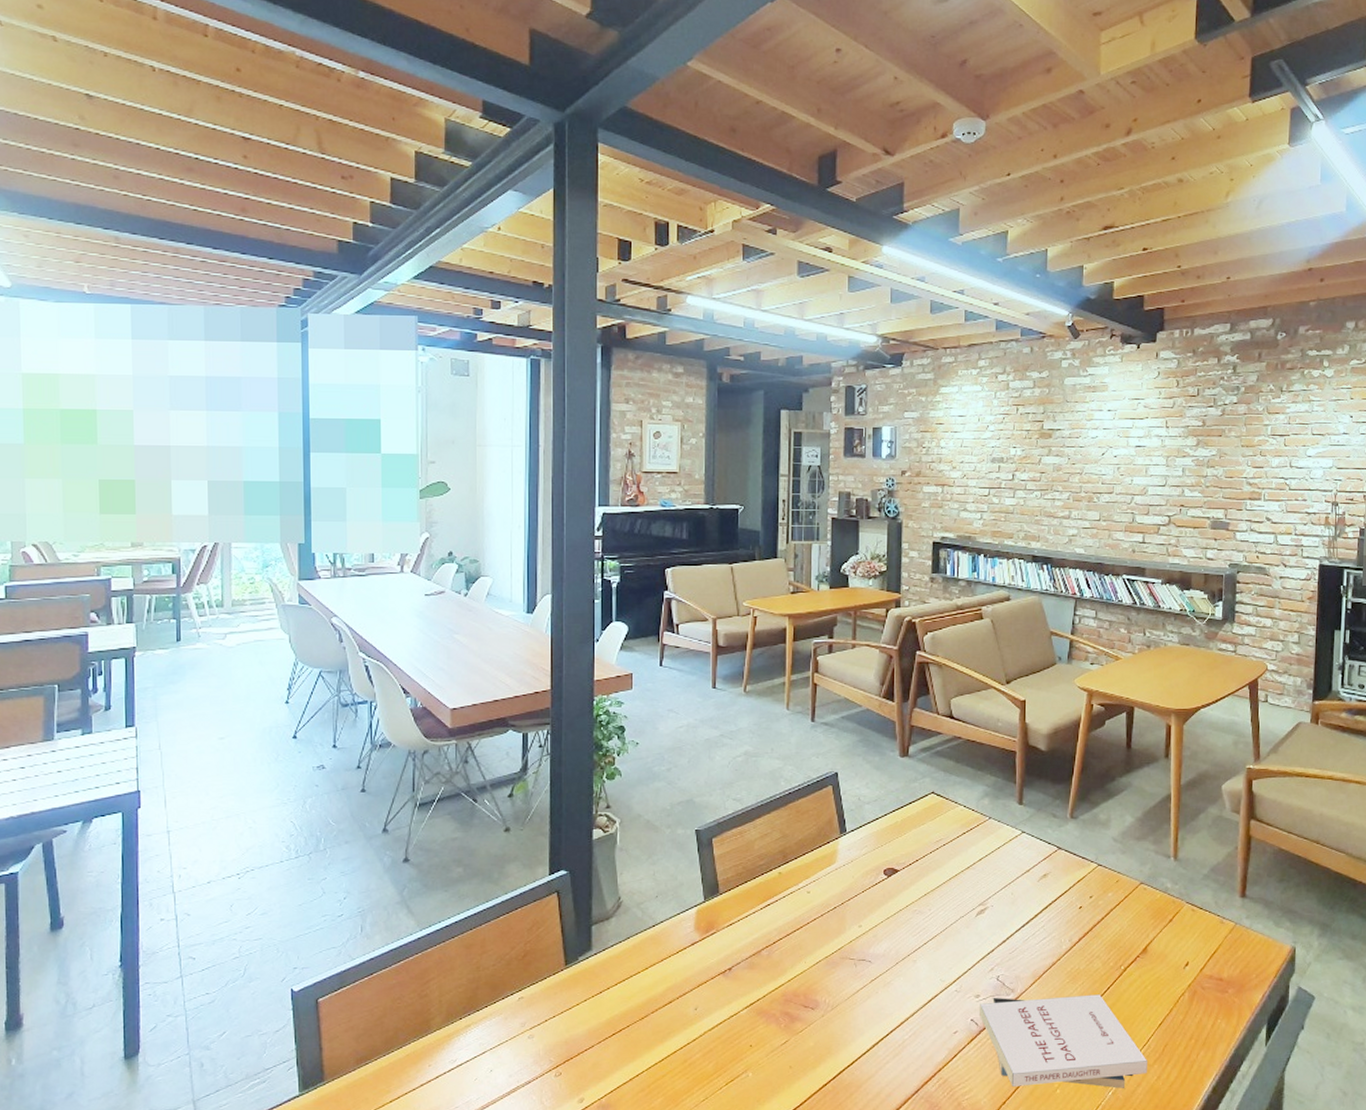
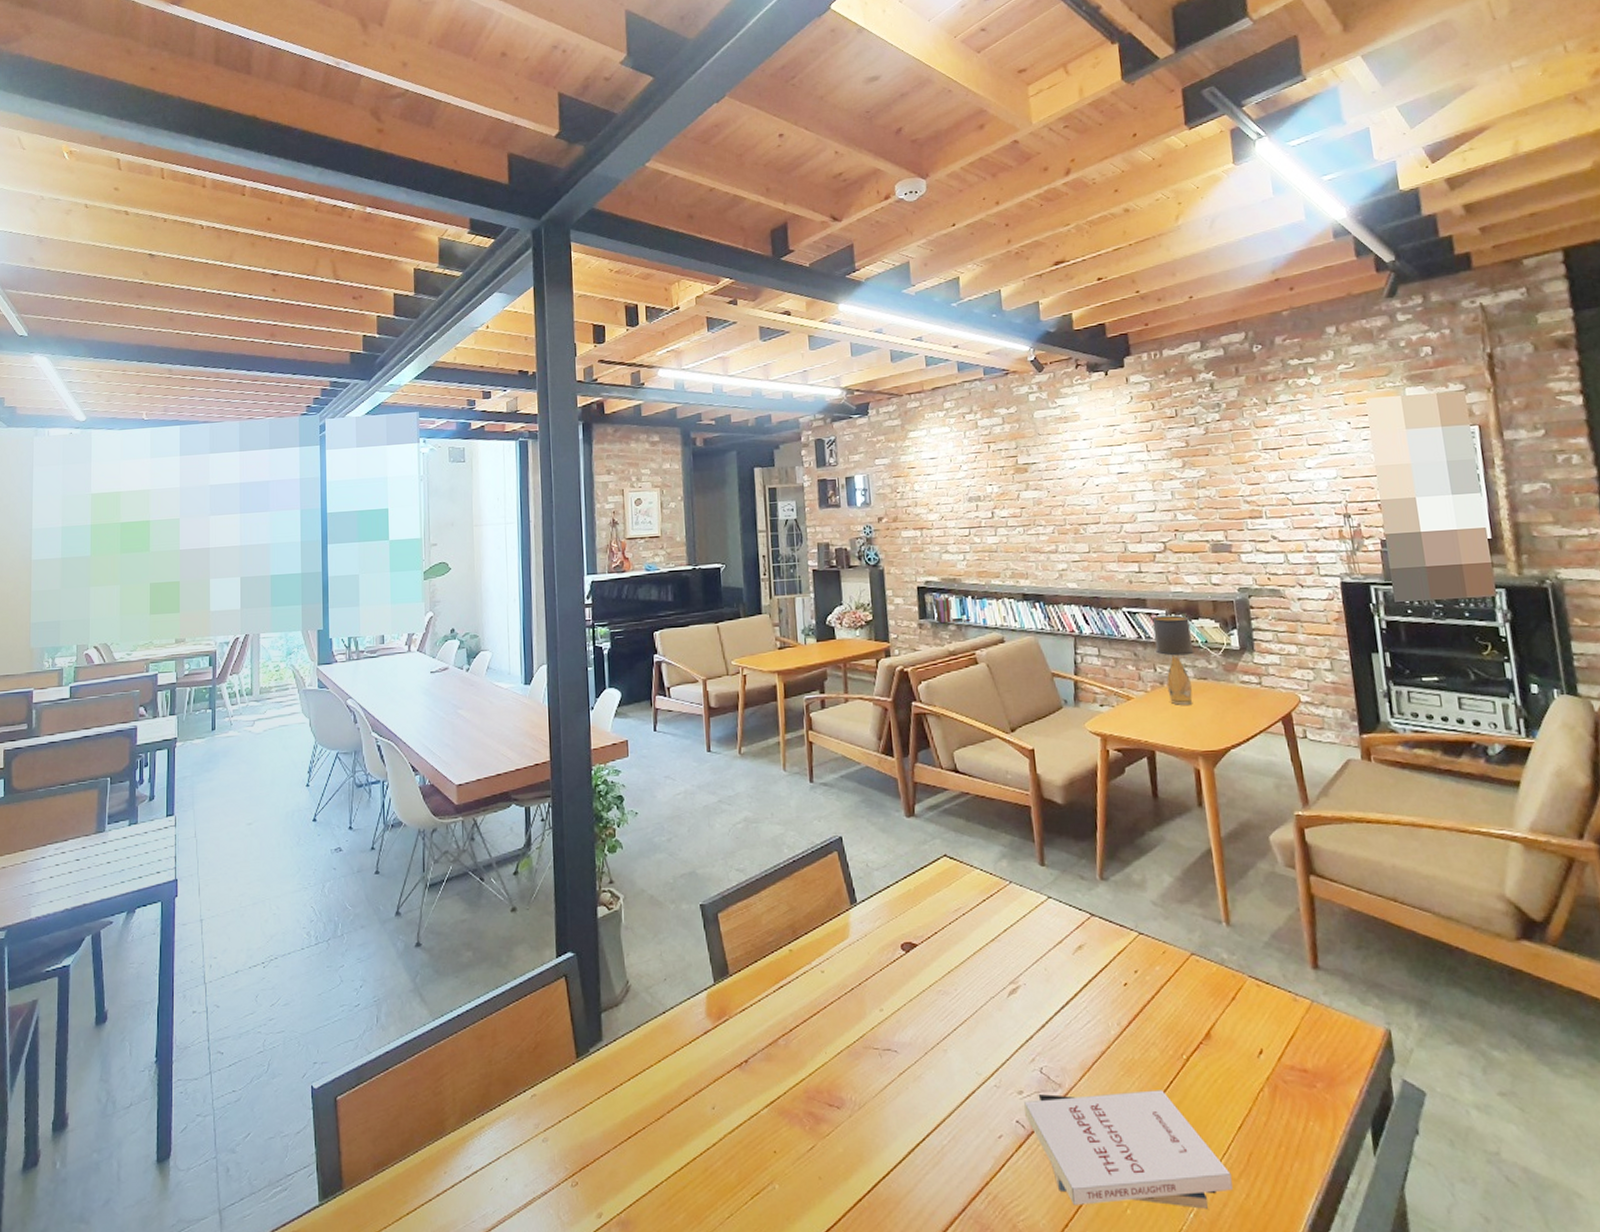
books: none [948,551,981,579] -> present [934,595,971,624]
table lamp: none [1147,585,1182,668] -> present [1152,615,1194,706]

